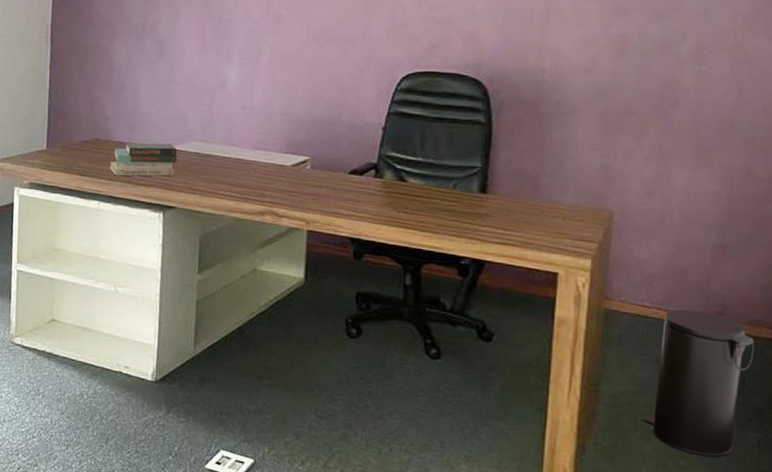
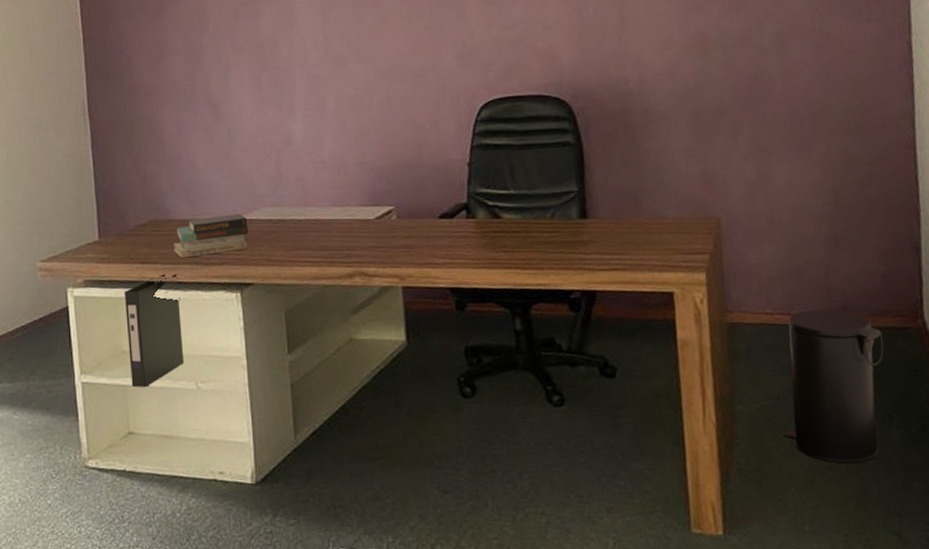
binder: none [59,187,110,284] -> present [124,274,185,388]

